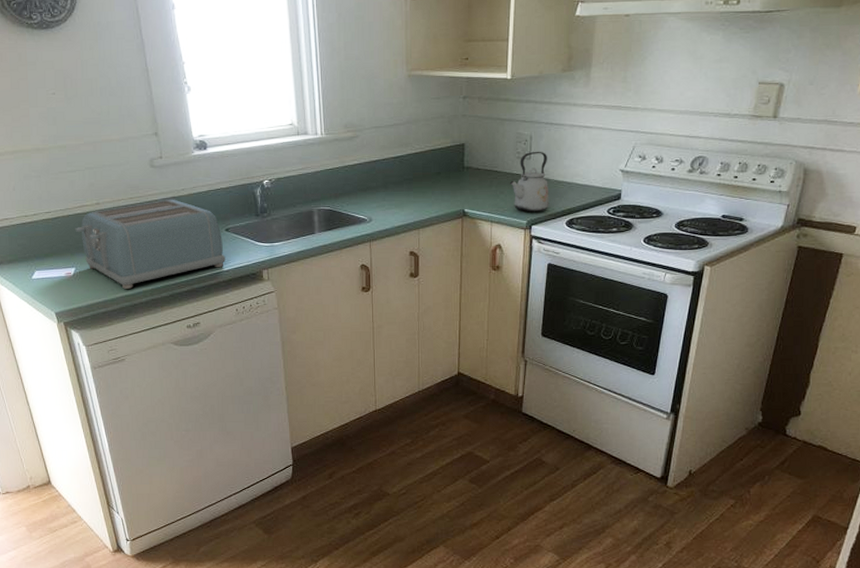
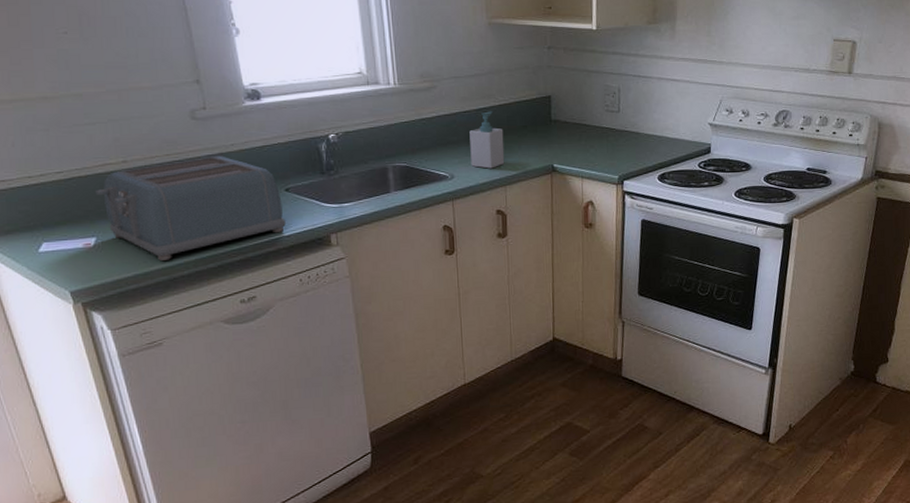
soap bottle: none [387,159,419,213] -> present [469,111,505,169]
kettle: present [509,151,549,213] -> none [599,104,641,167]

